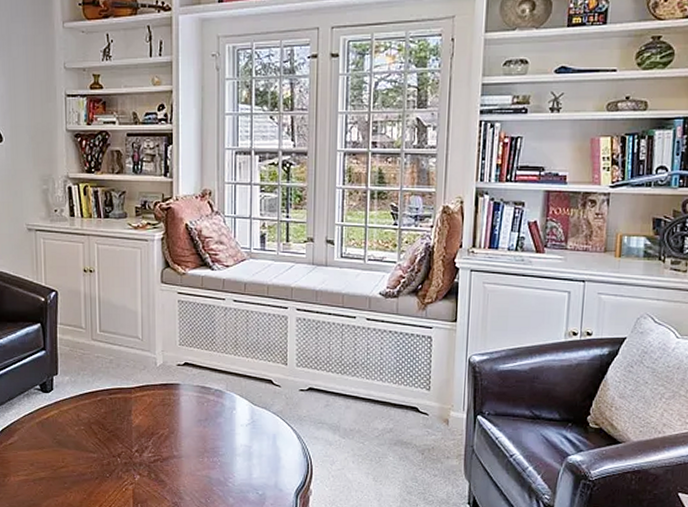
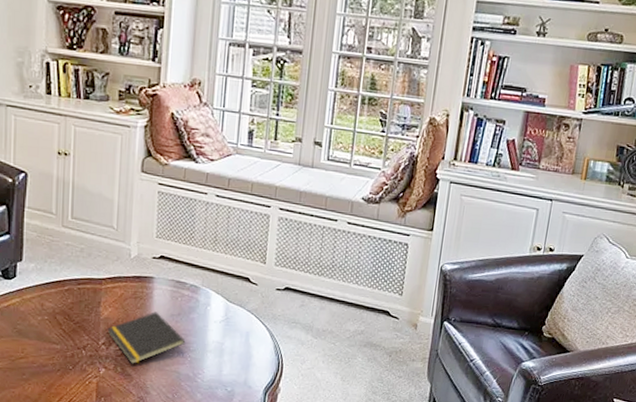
notepad: none [139,418,215,470] -> present [107,312,186,364]

